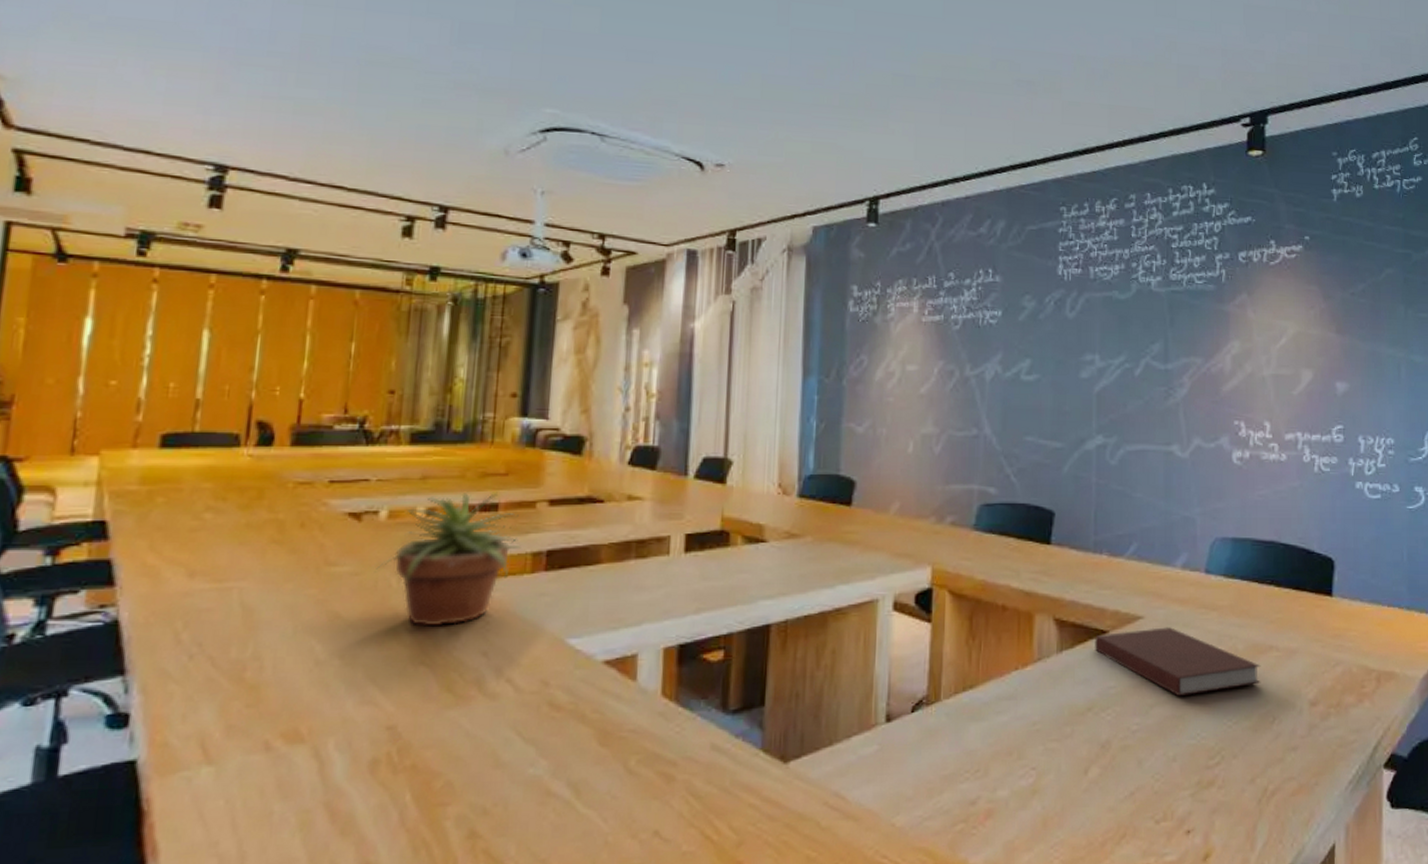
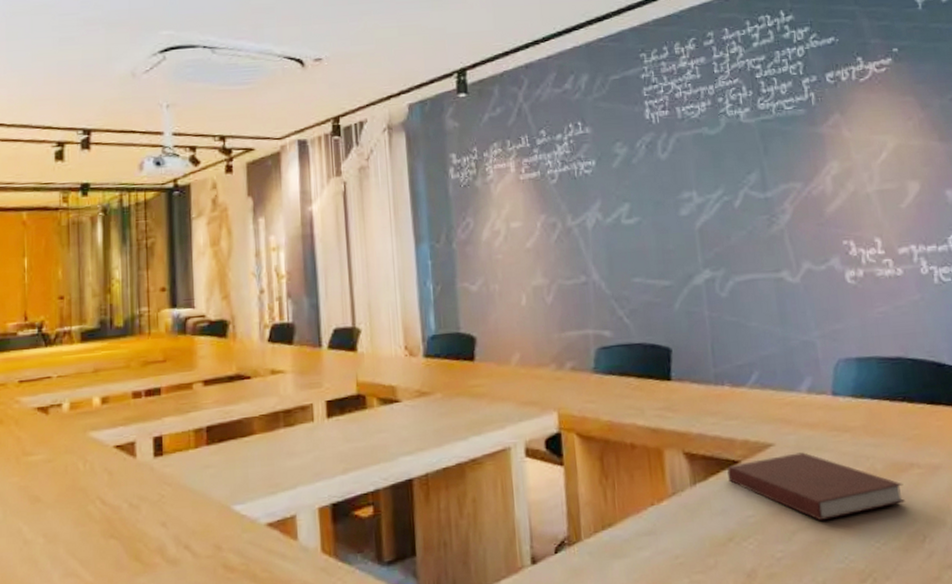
potted plant: present [374,492,521,627] -> none [64,377,184,504]

